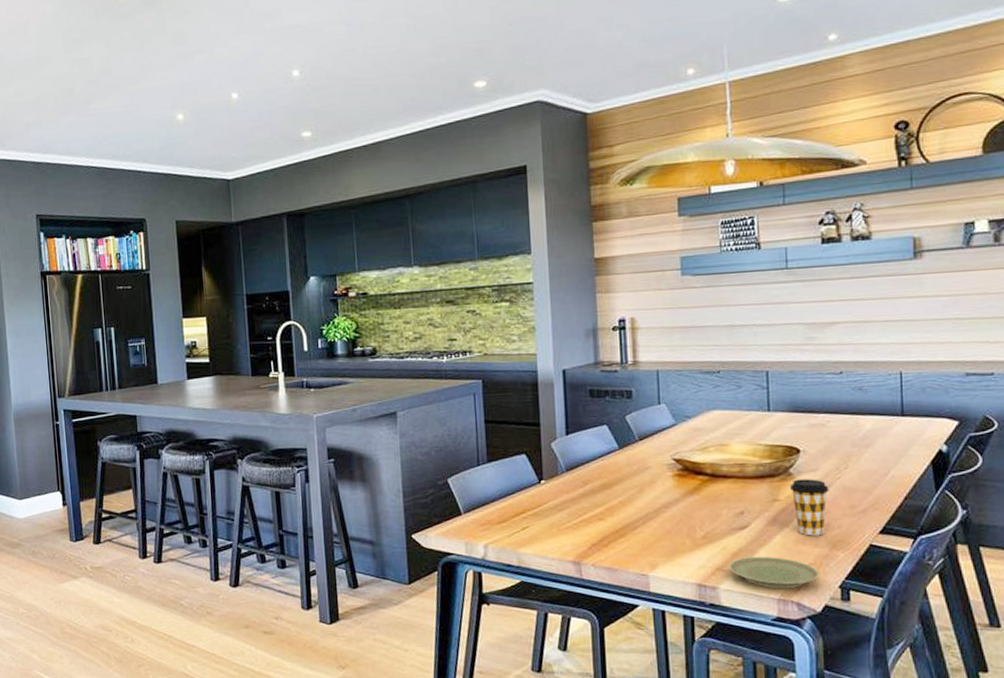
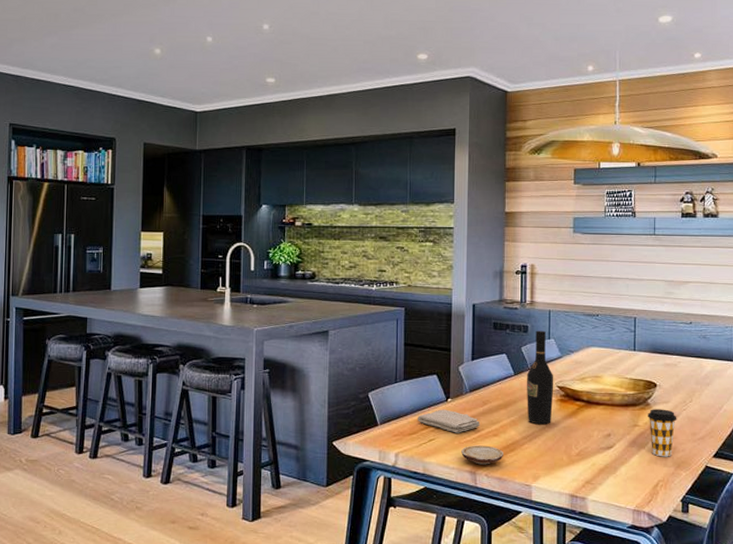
washcloth: none [507,492,581,519] -> present [418,409,480,433]
wood slice: none [561,531,612,554] -> present [461,445,503,465]
wine bottle: none [634,395,669,505] -> present [527,330,554,425]
plate: present [729,556,820,589] -> none [596,472,666,501]

